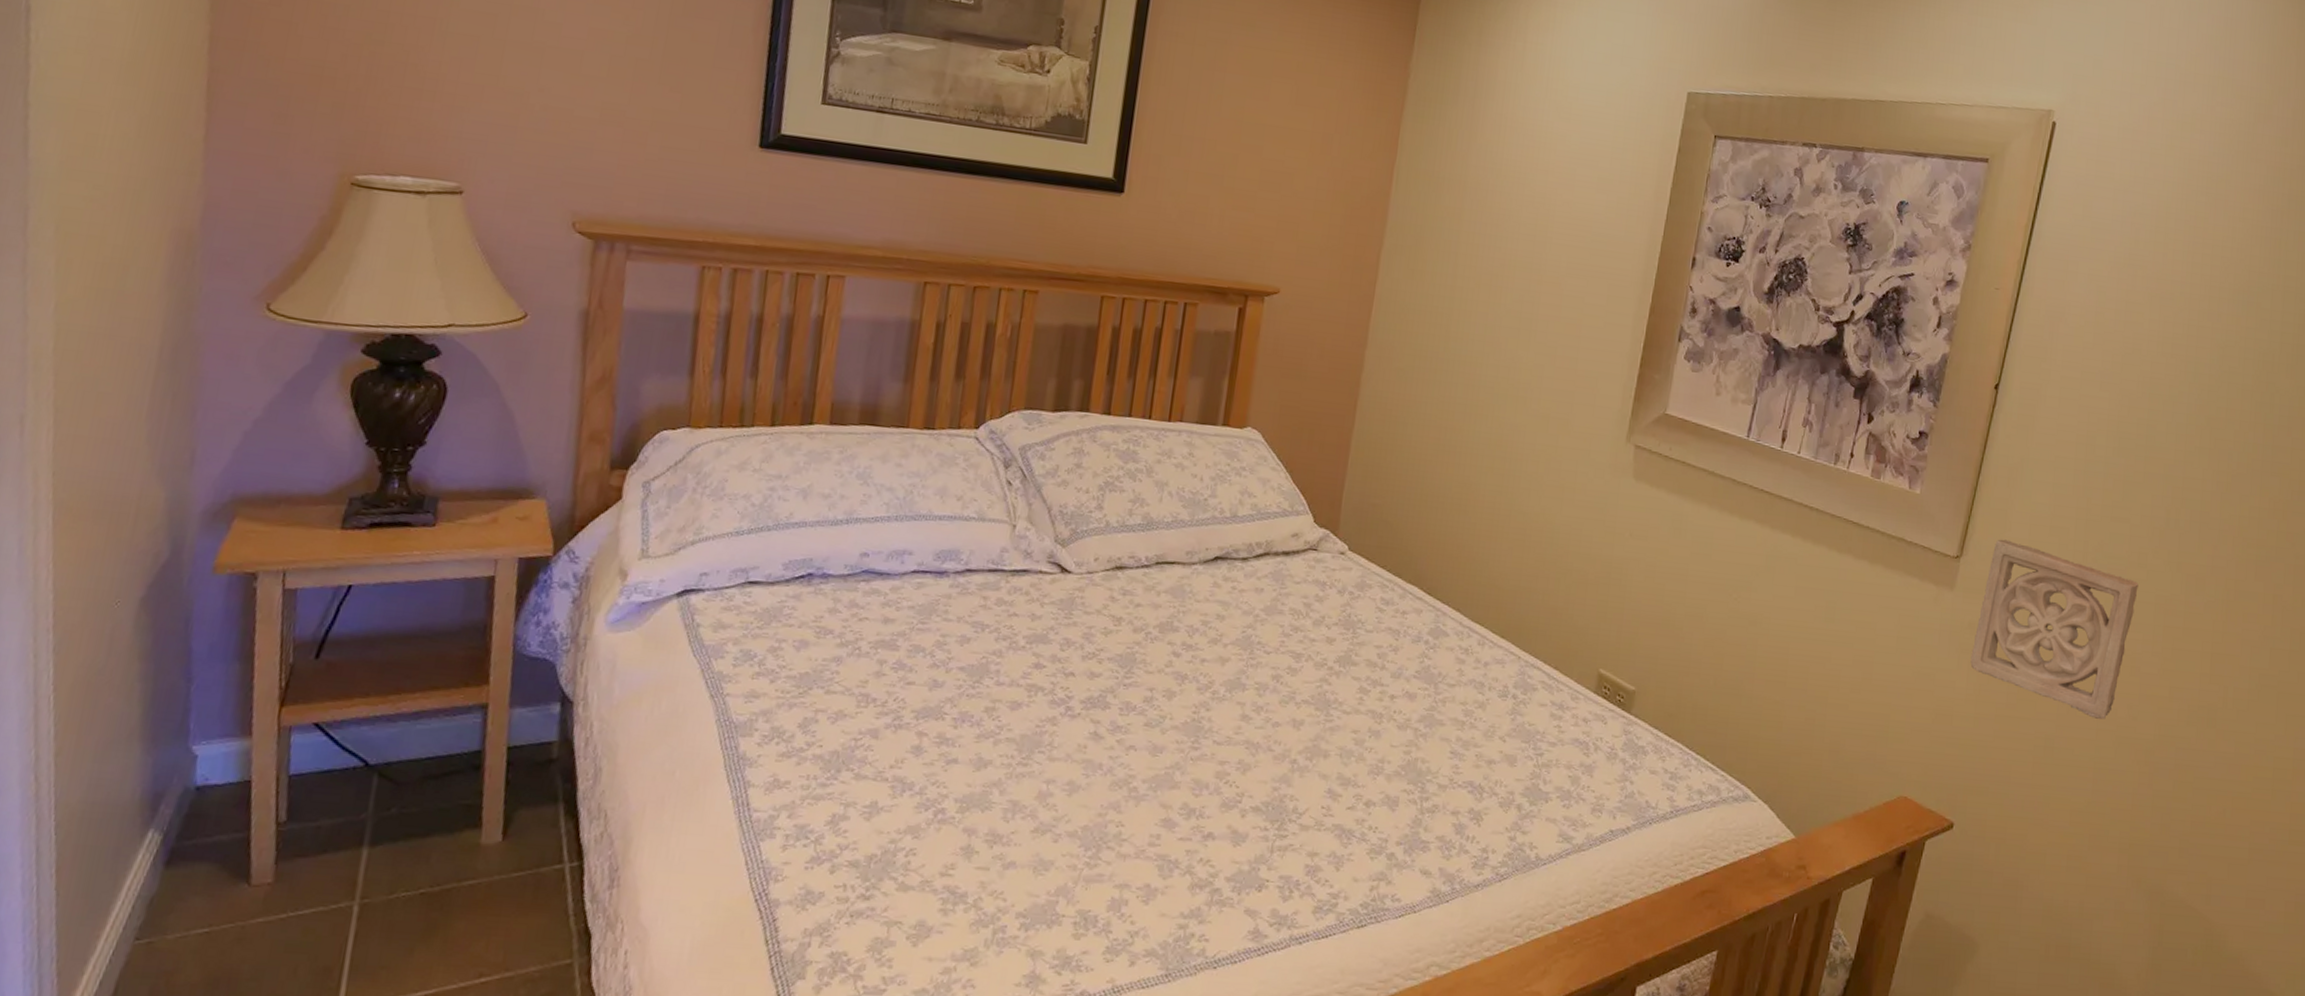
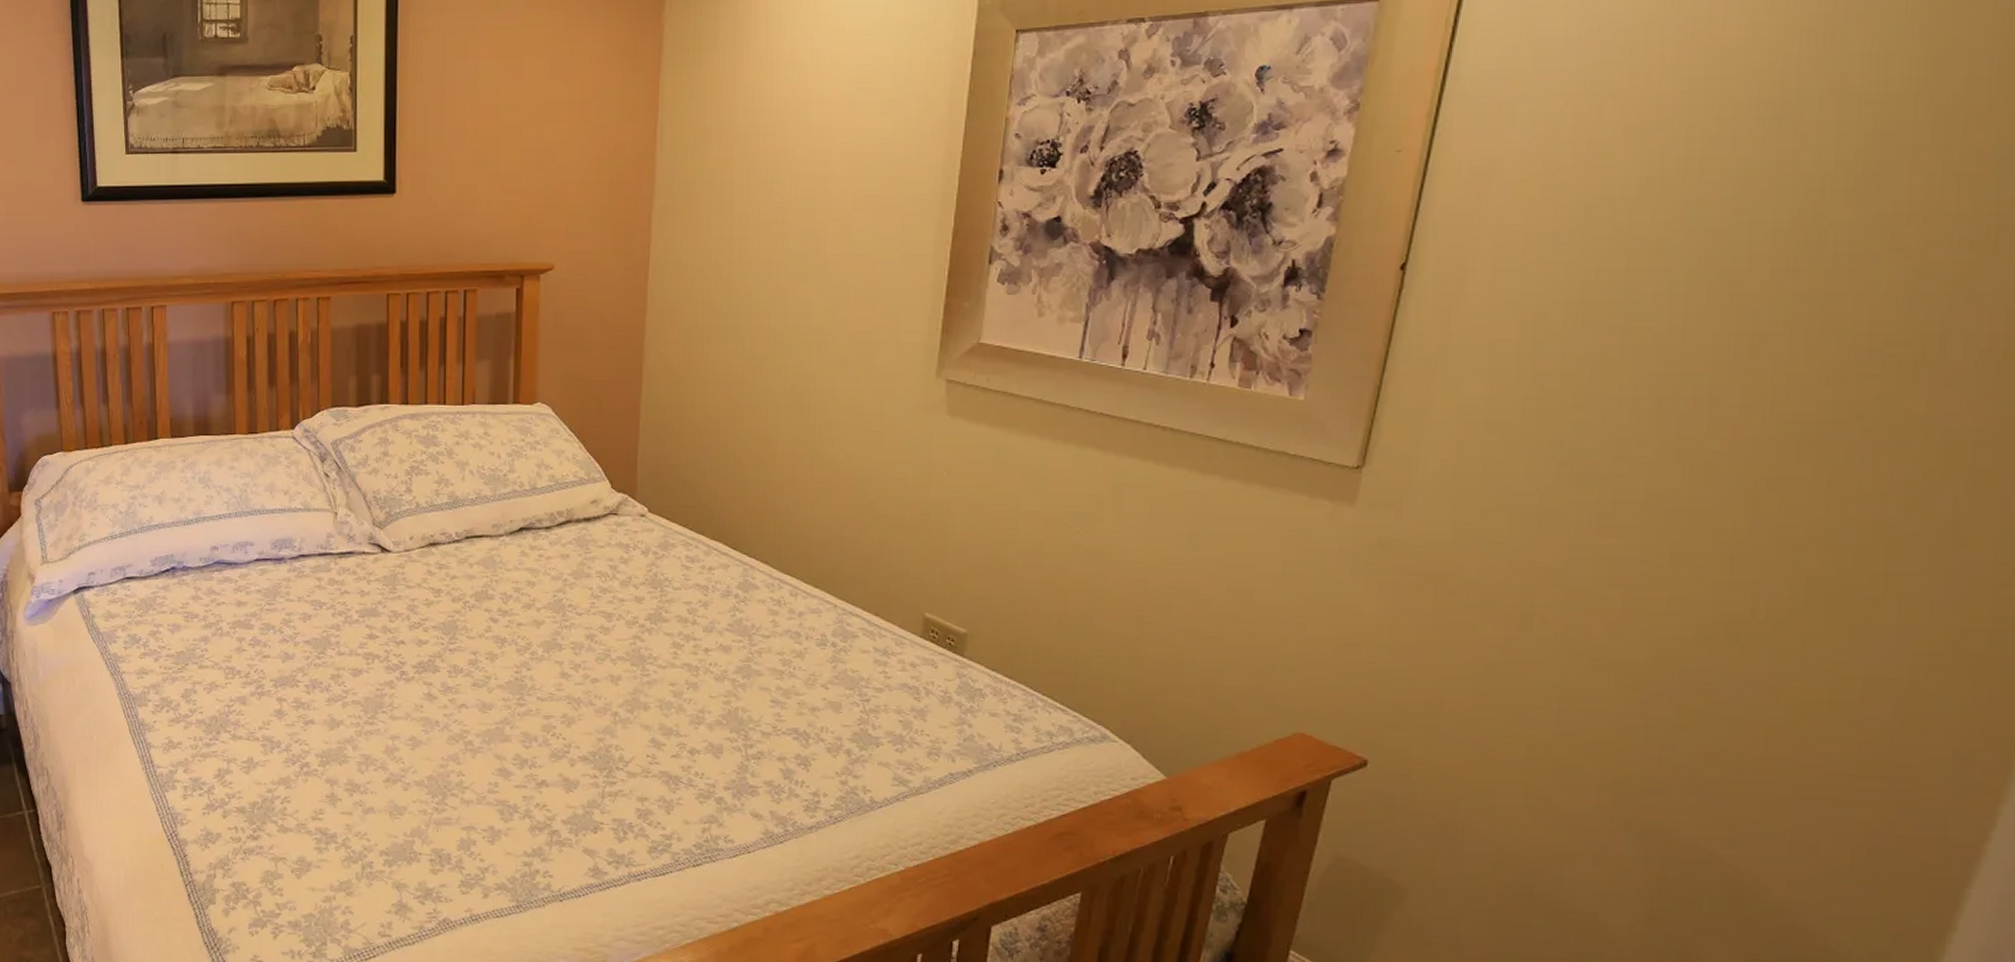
wall ornament: present [1970,539,2139,719] -> none [1381,442,1618,640]

